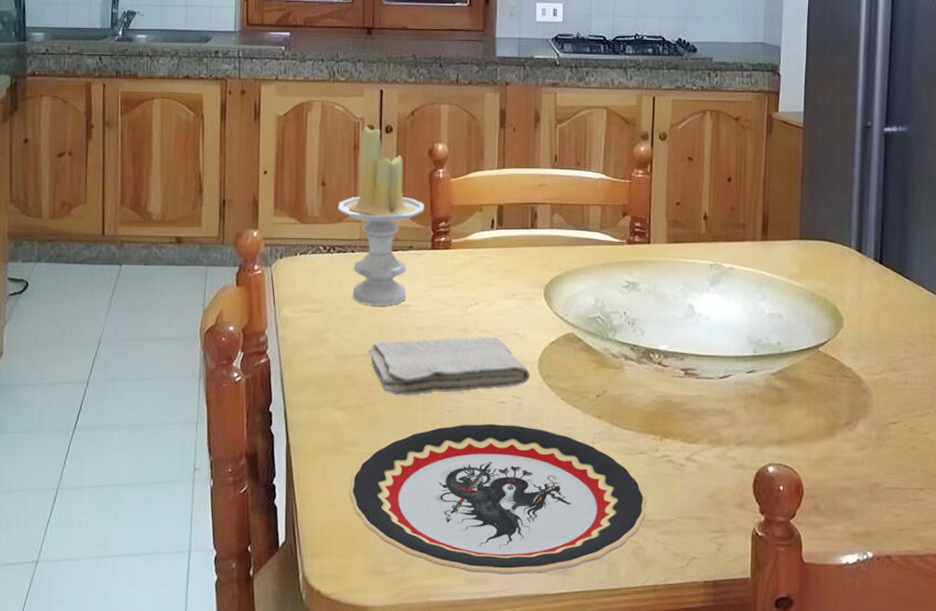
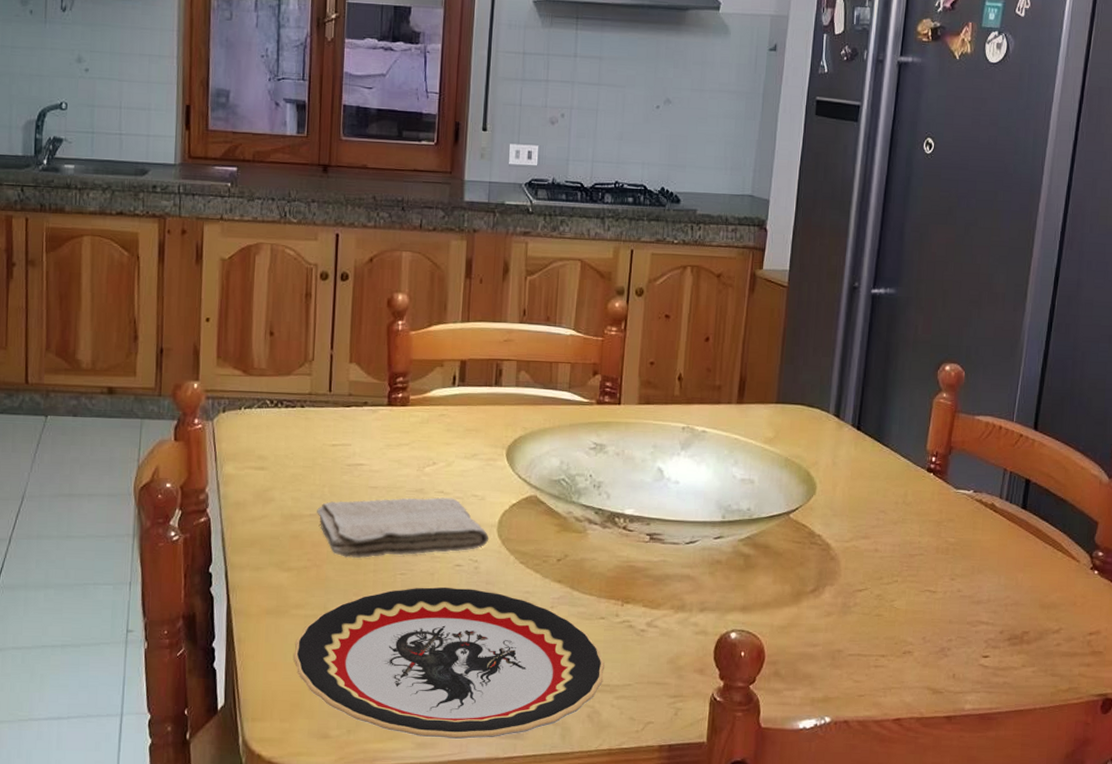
candle: present [337,127,424,305] -> none [286,273,381,464]

